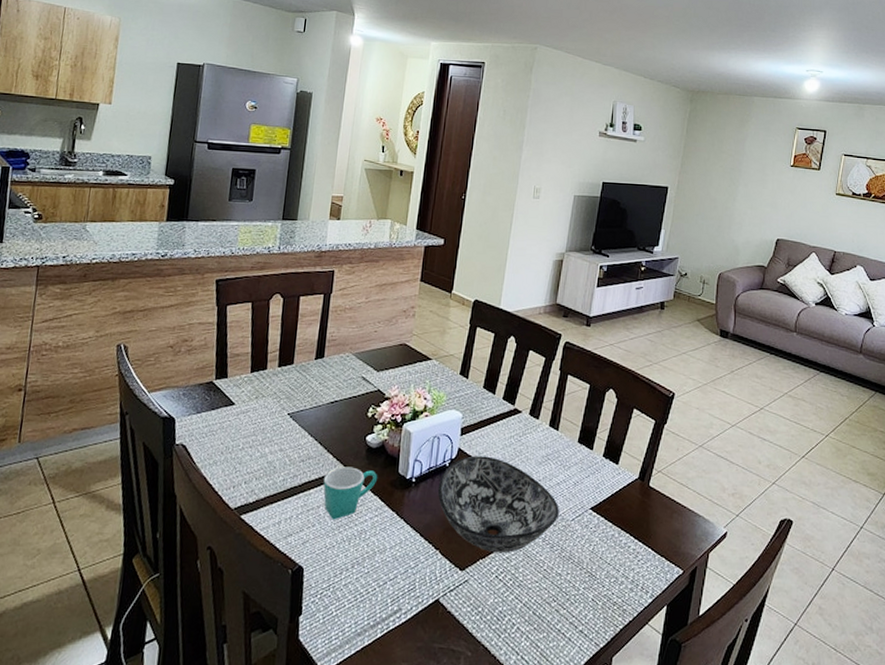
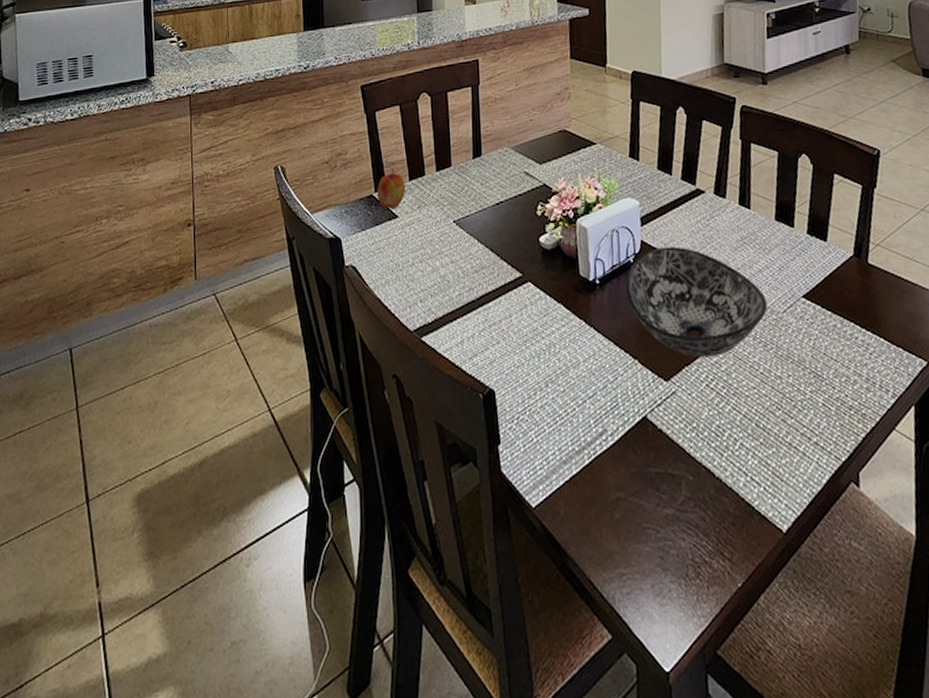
apple: none [217,360,247,396] -> present [377,169,405,209]
mug: present [323,466,378,520] -> none [501,273,559,335]

